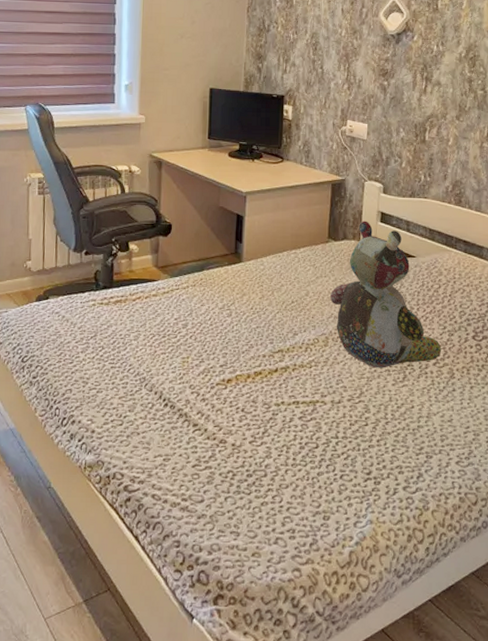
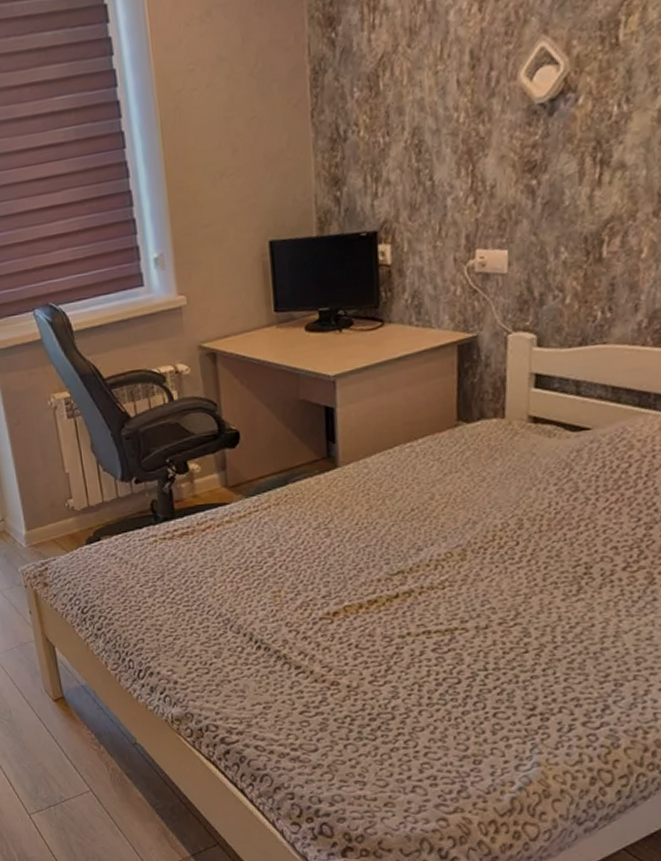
stuffed bear: present [330,221,442,368] -> none [465,389,635,582]

